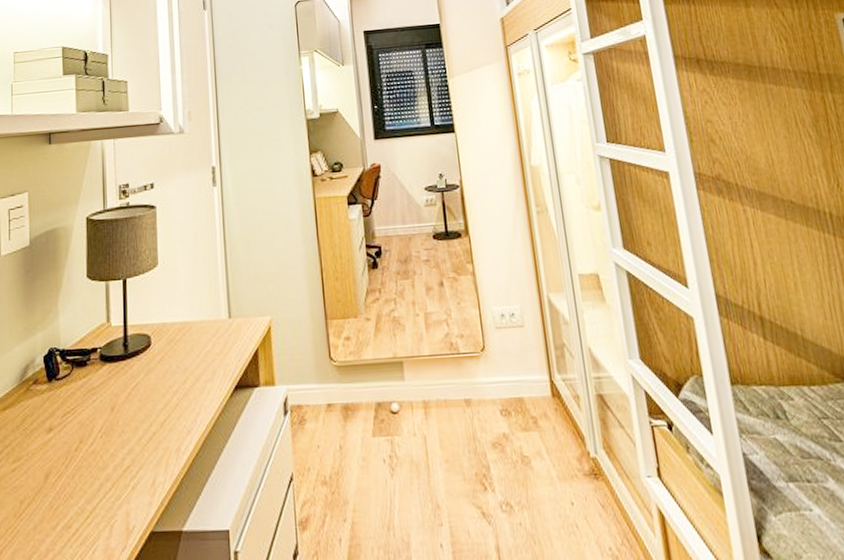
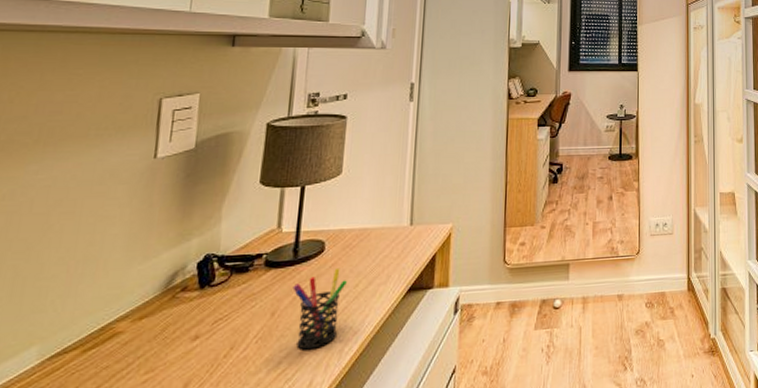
pen holder: none [127,363,175,447] -> present [292,267,347,350]

